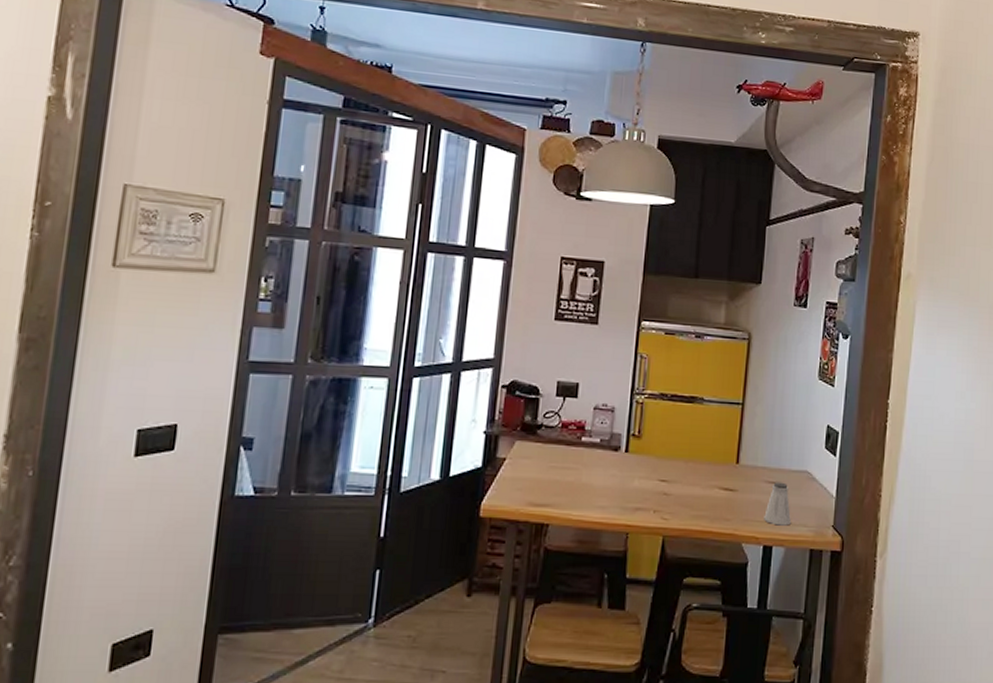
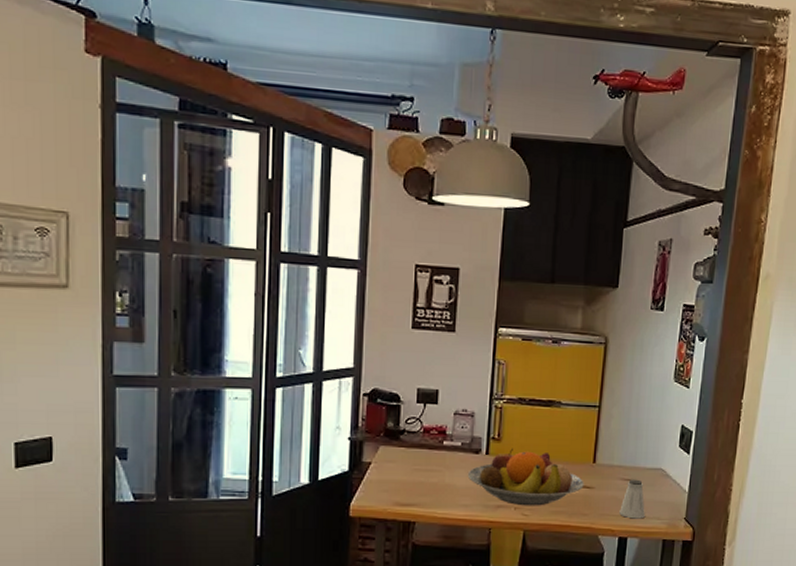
fruit bowl: none [605,446,727,510] -> present [467,448,584,506]

